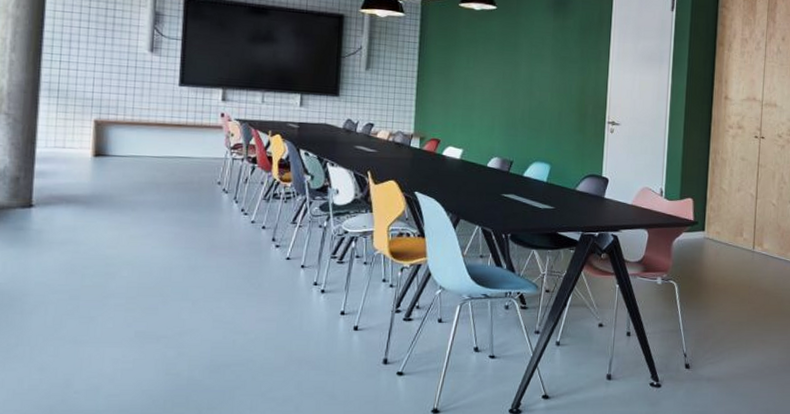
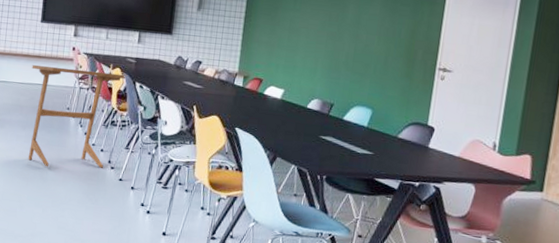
side table: none [170,134,290,251] -> present [28,64,127,168]

